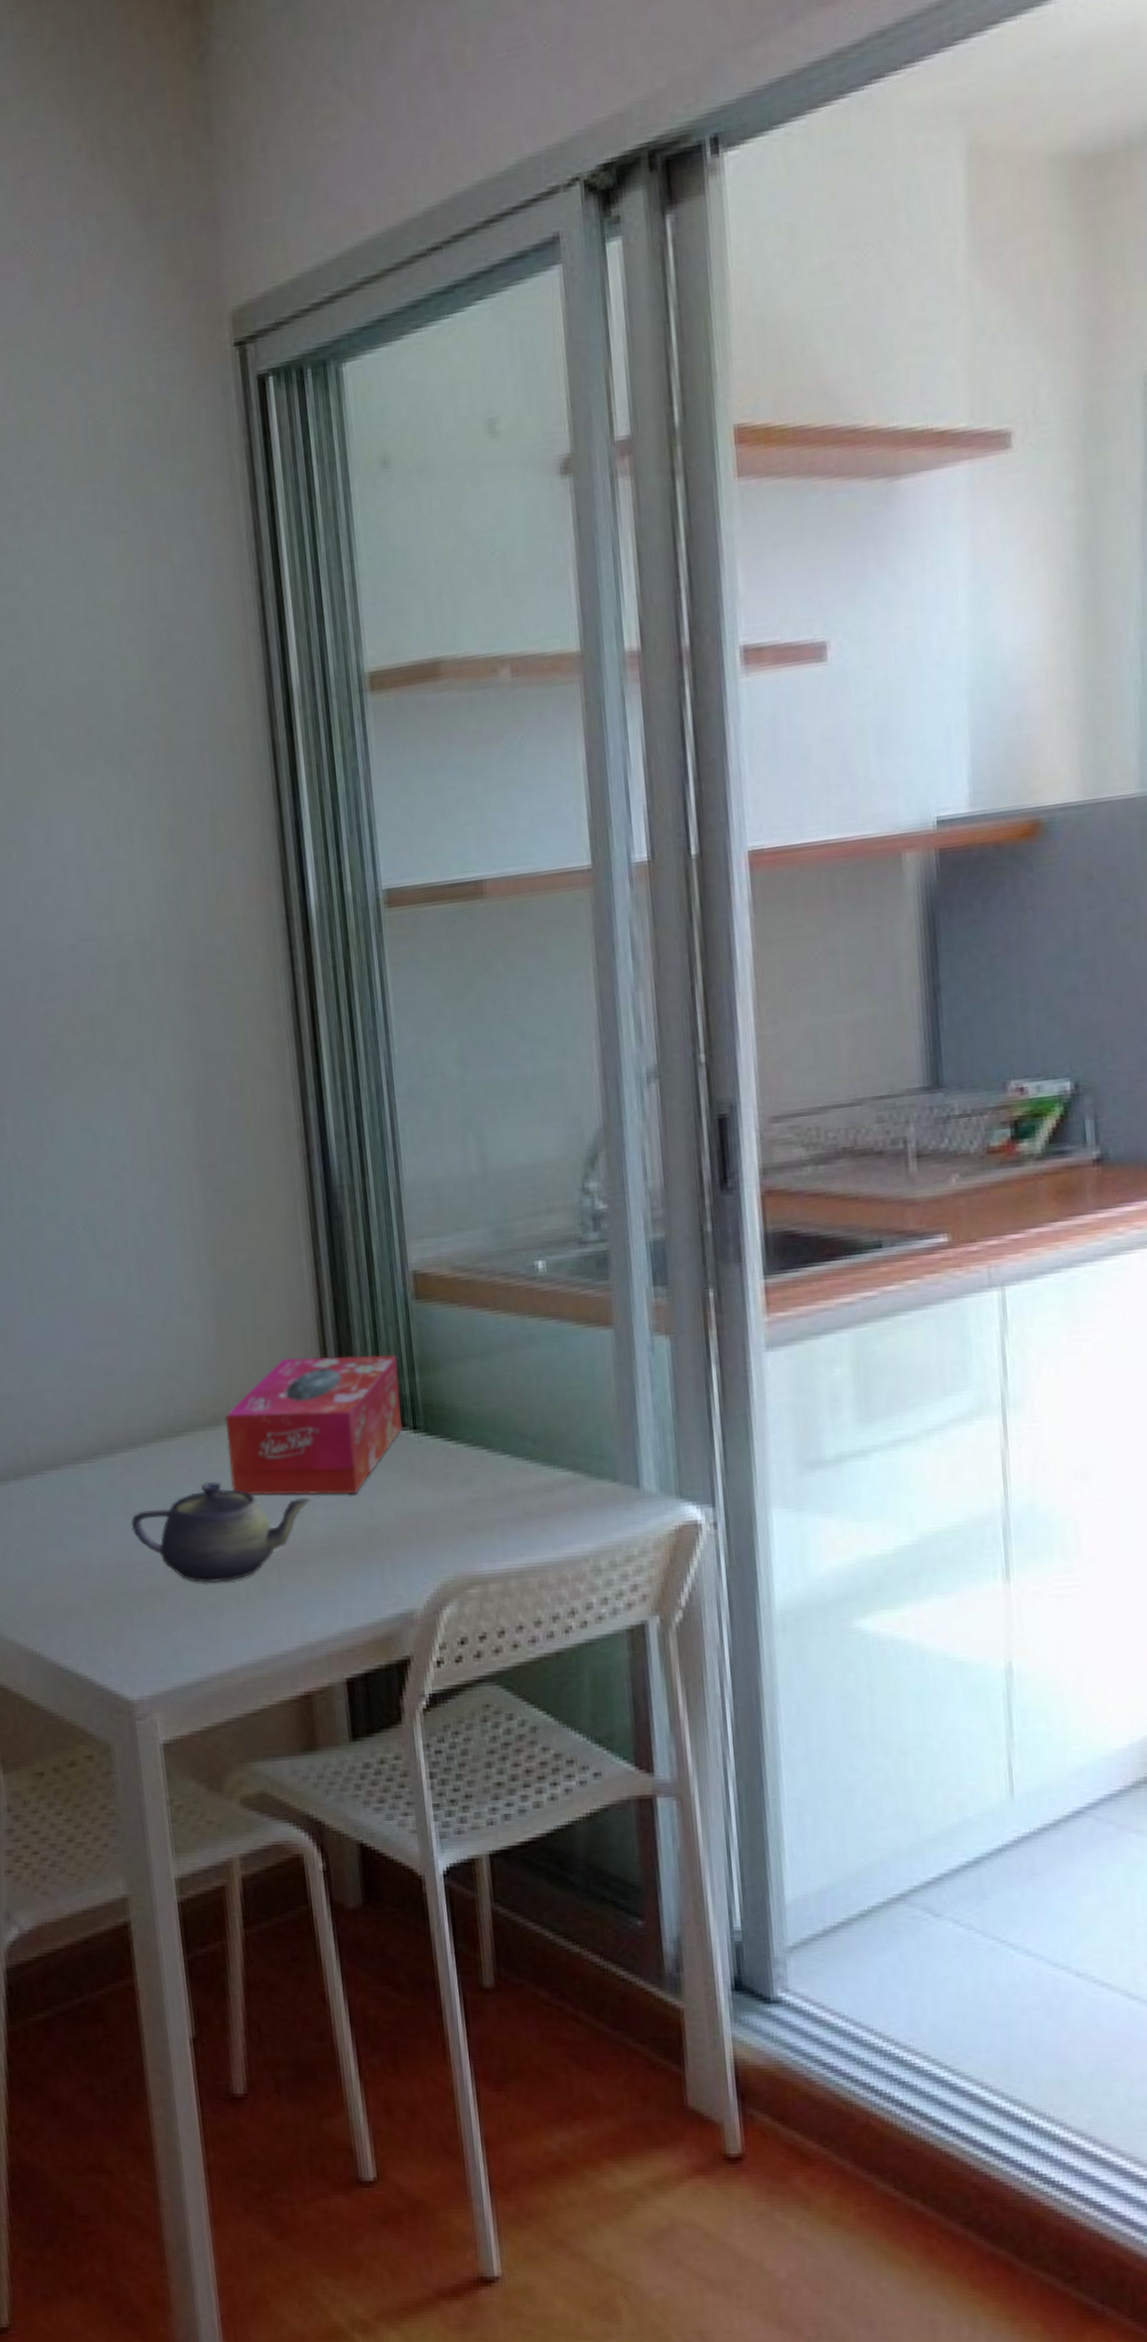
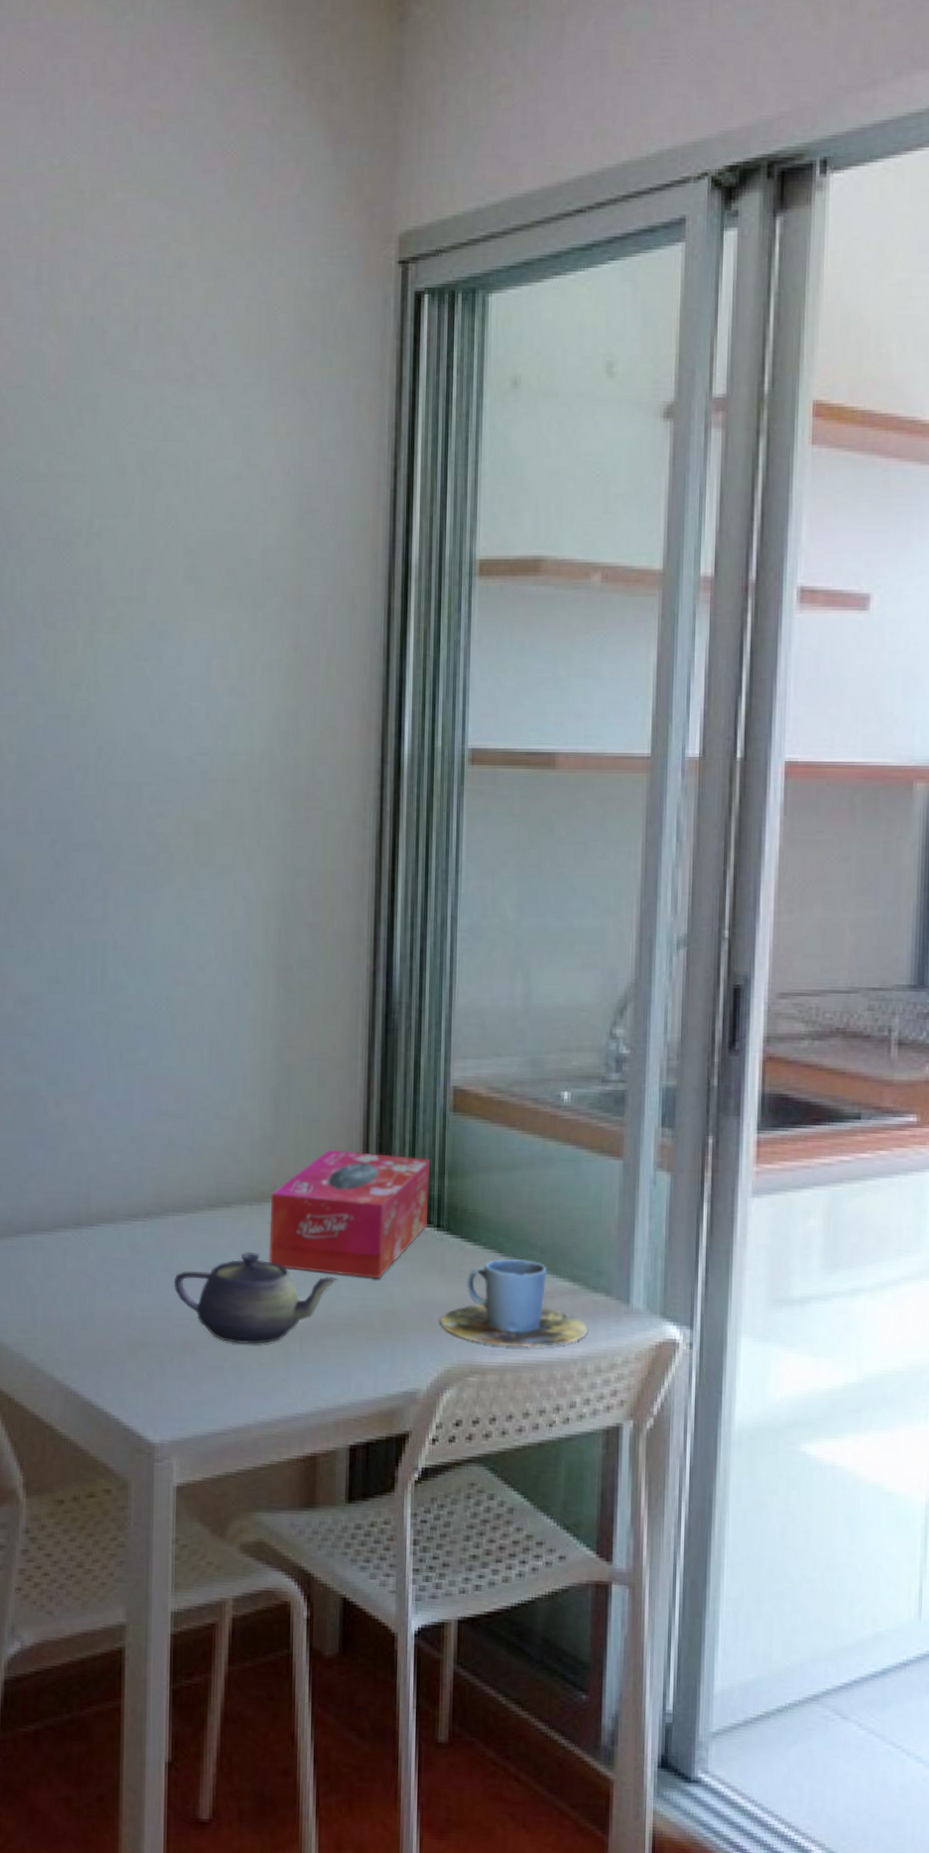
cup: none [429,1452,597,1551] -> present [439,1258,589,1348]

